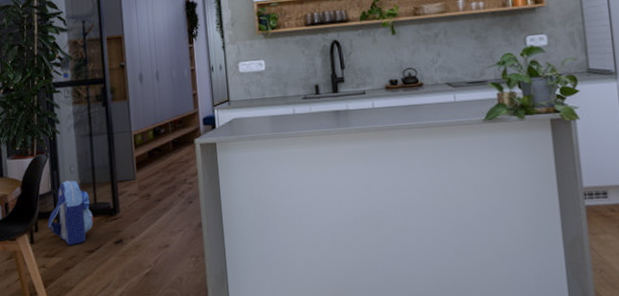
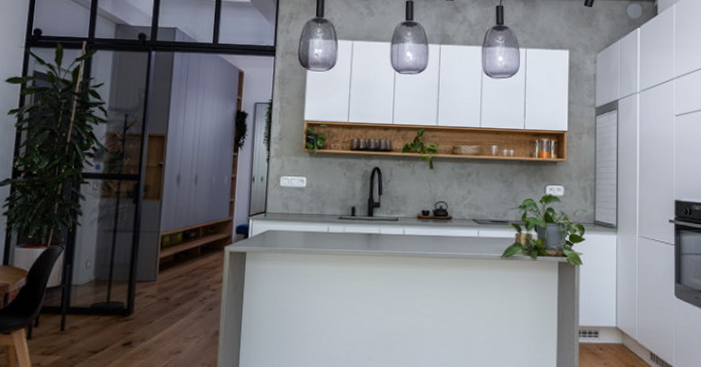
backpack: present [48,180,94,245] -> none [50,275,104,344]

